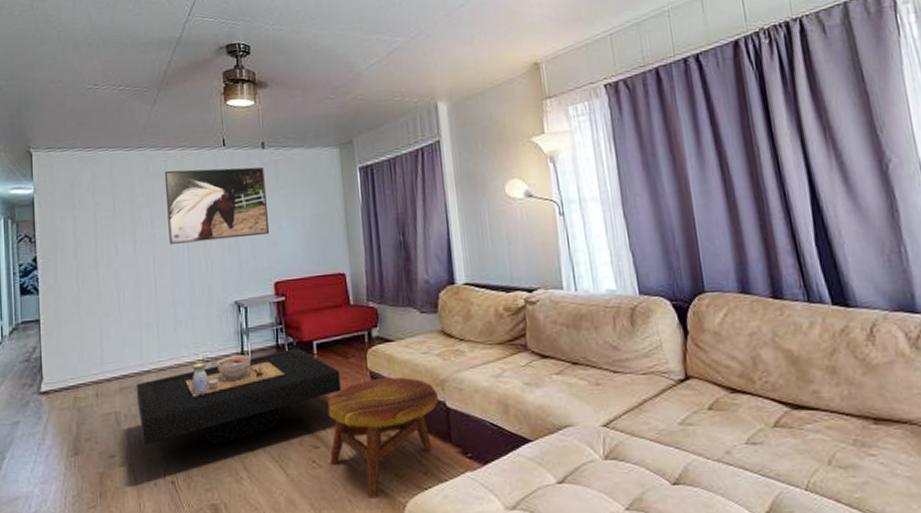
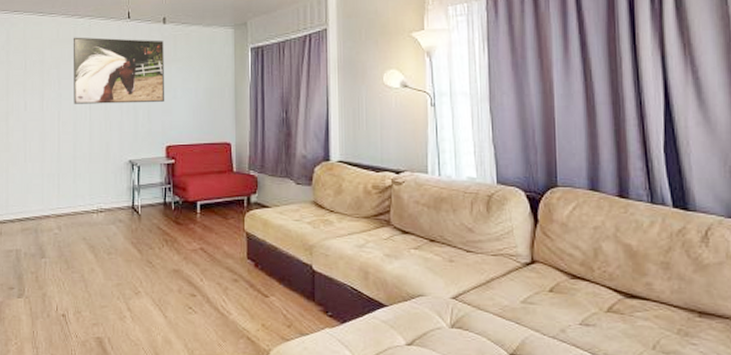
coffee table: present [136,348,341,447] -> none [36,207,219,287]
side table: present [327,377,438,499] -> none [204,239,306,345]

